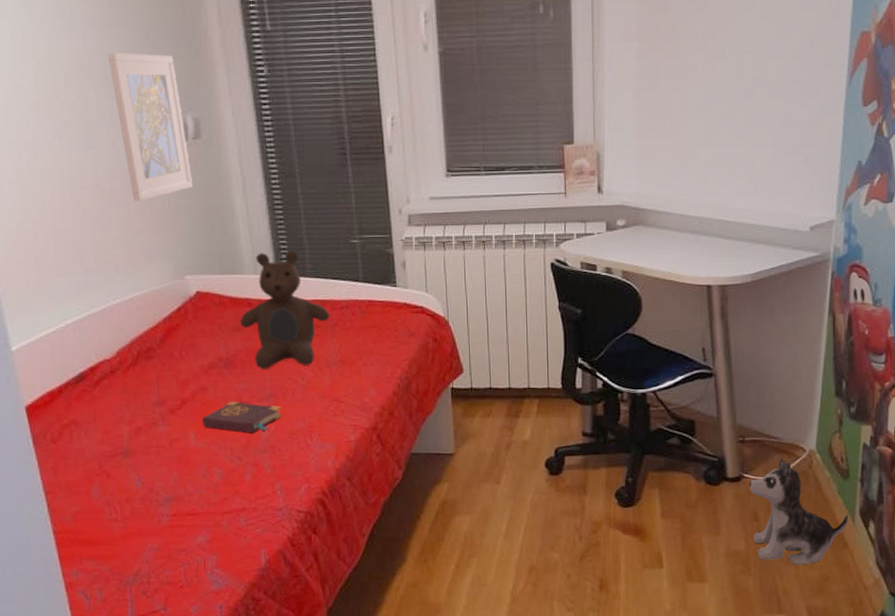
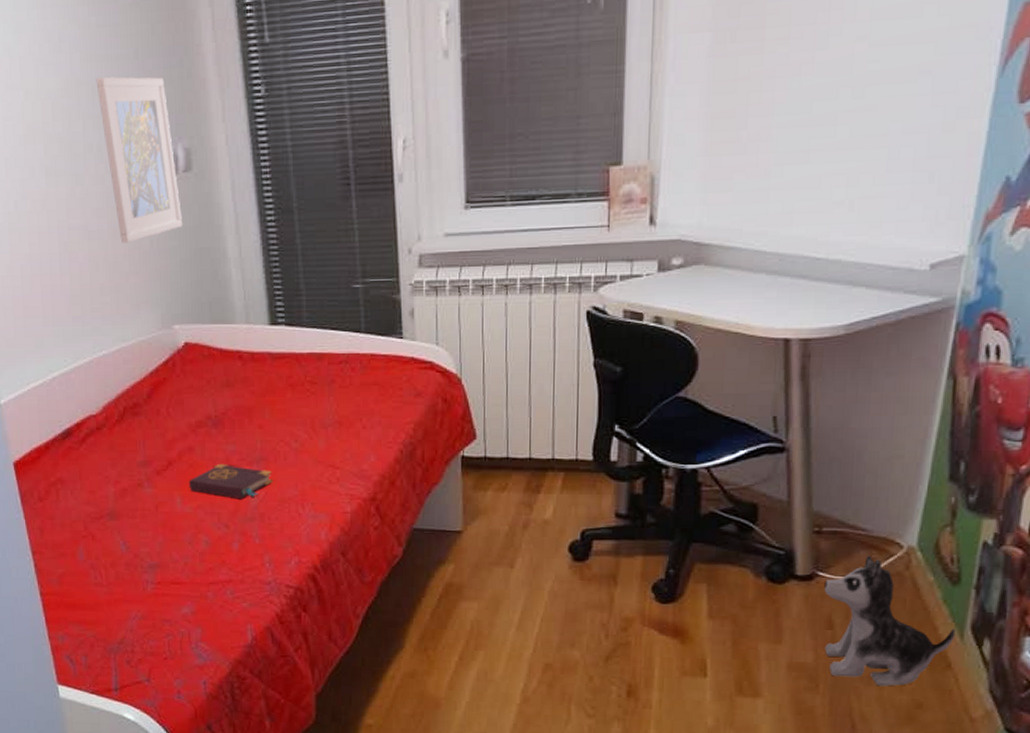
teddy bear: present [240,251,330,369] -> none [230,297,328,429]

